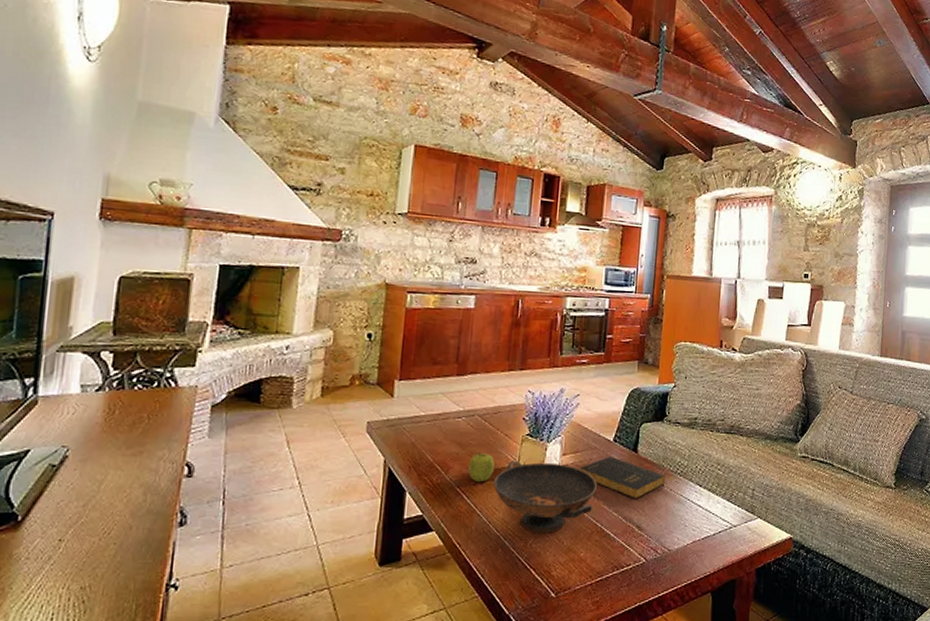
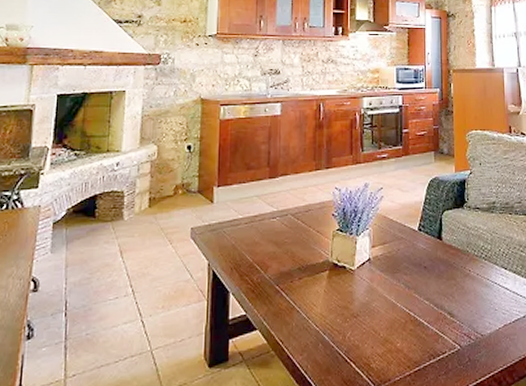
fruit: present [468,452,495,483] -> none [285,249,309,280]
decorative bowl: present [493,460,598,533] -> none [309,255,408,326]
book: present [580,457,666,498] -> none [389,246,472,285]

